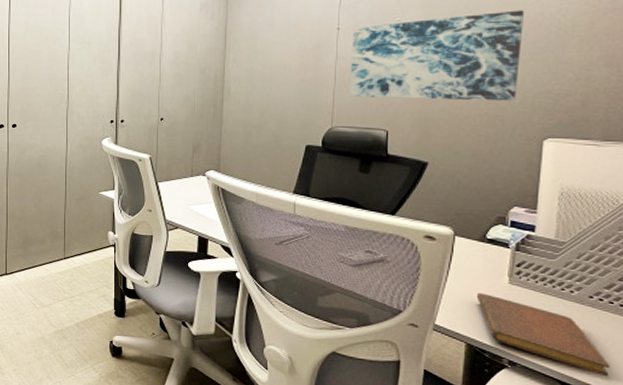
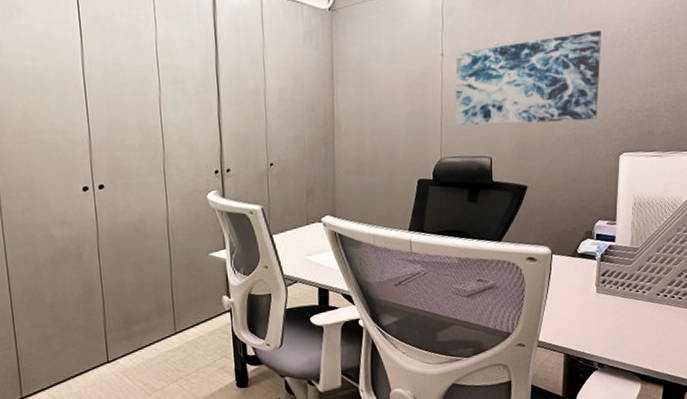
notebook: present [476,293,610,377] -> none [571,304,673,363]

